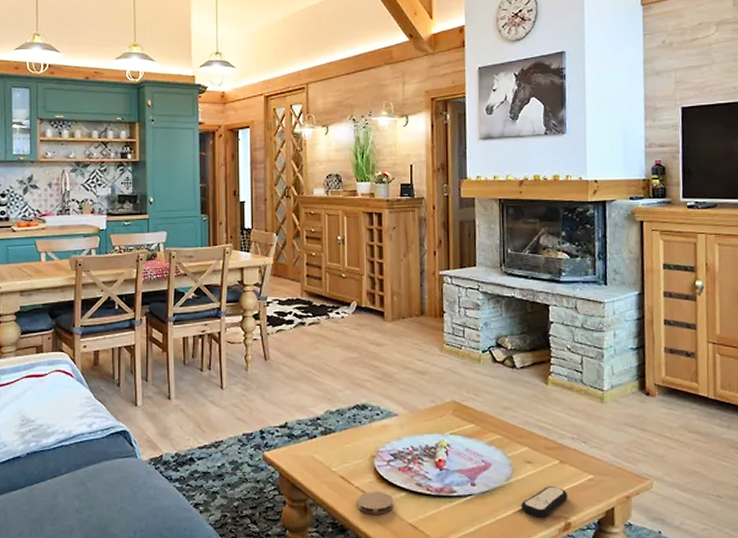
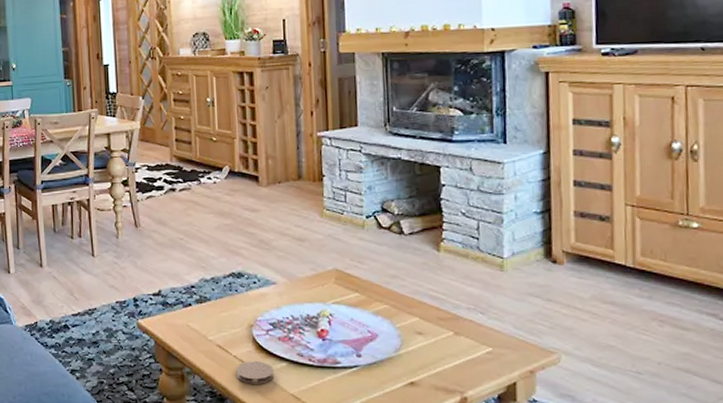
remote control: present [521,486,567,517] -> none [412,359,463,391]

